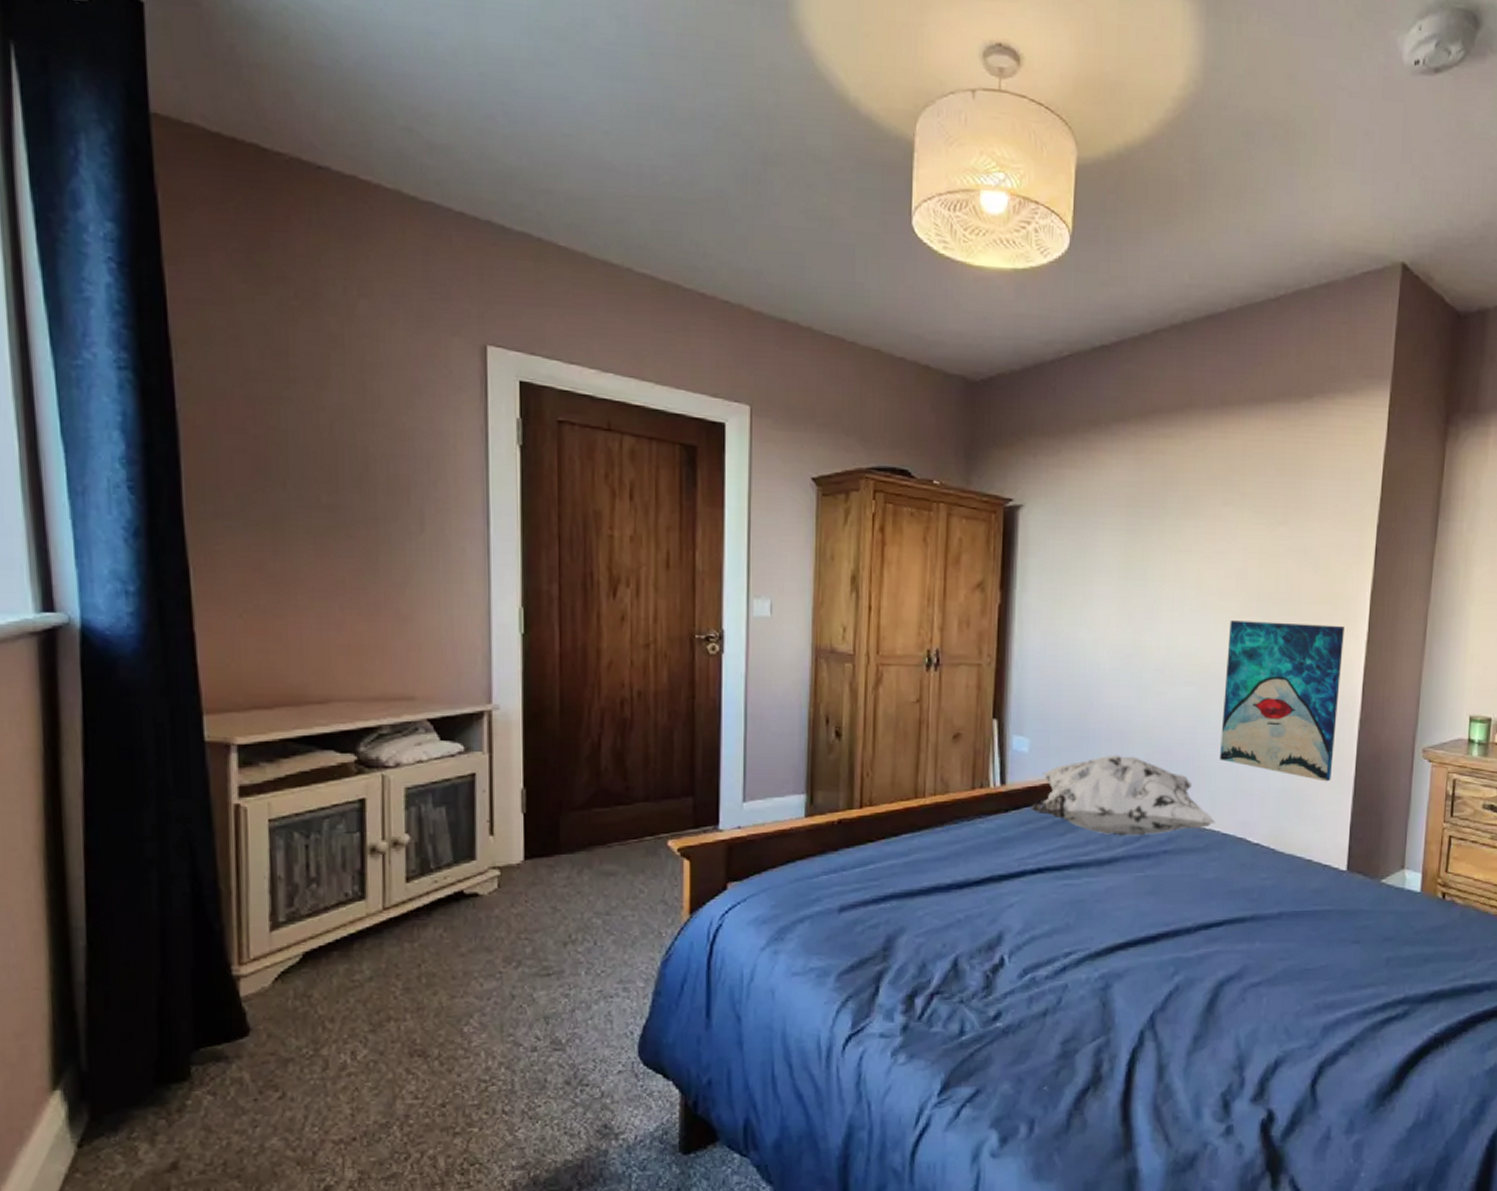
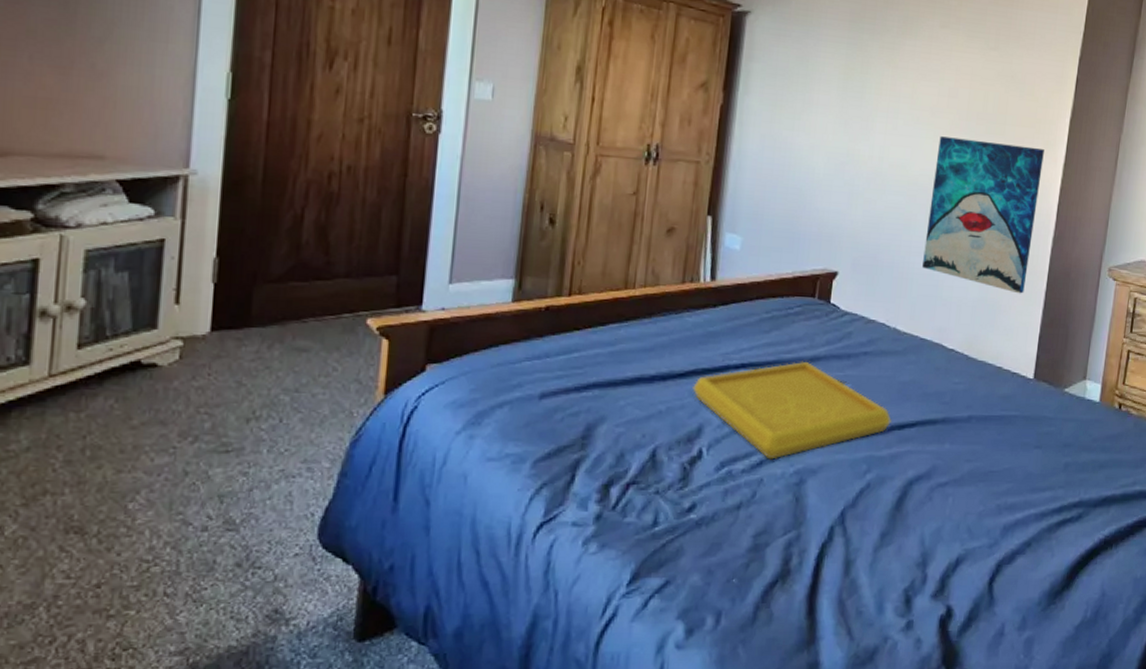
serving tray: none [990,862,1197,965] -> present [693,361,891,460]
decorative pillow: present [1031,755,1216,836] -> none [738,257,915,337]

